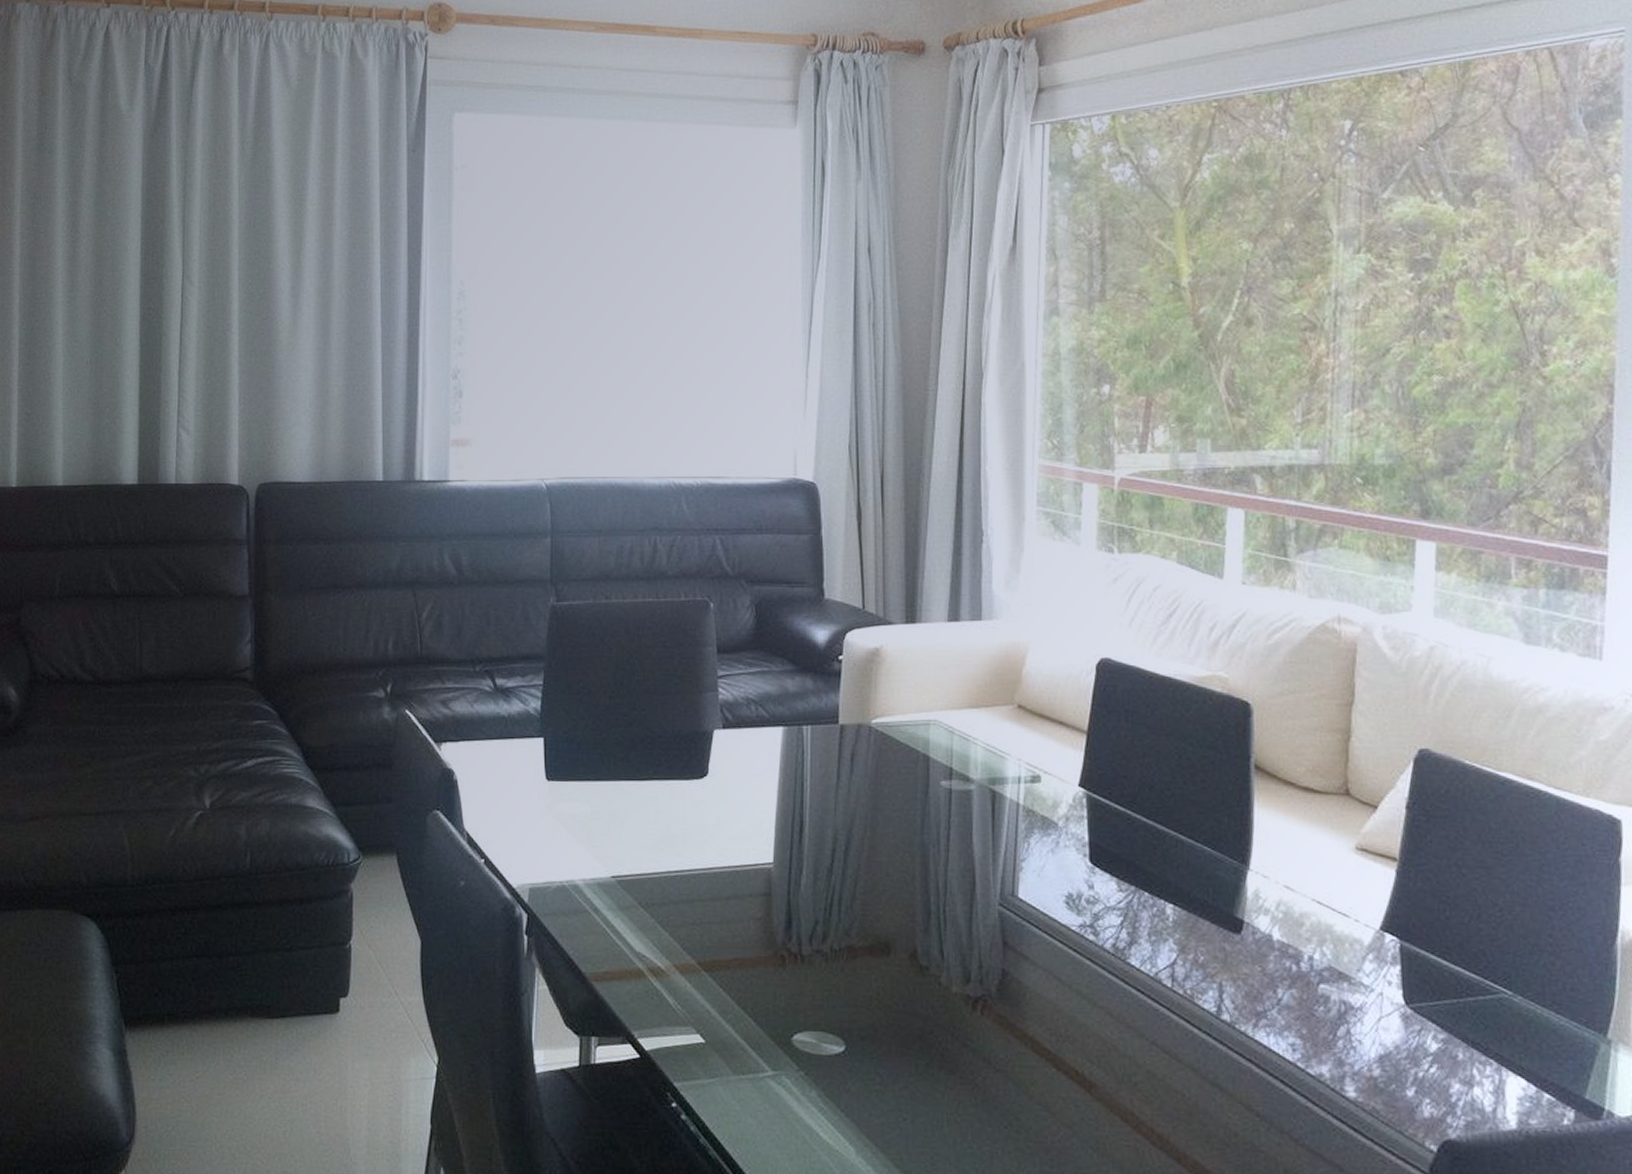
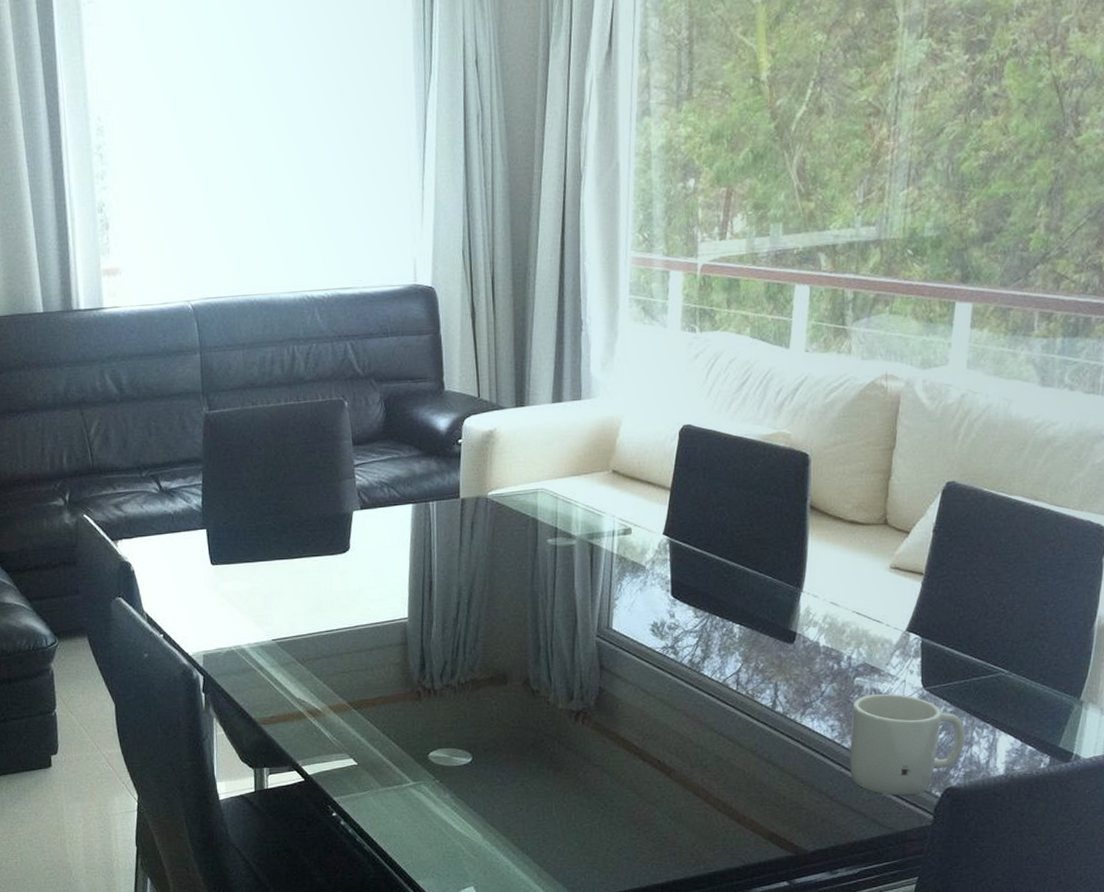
mug: none [1316,1007,1463,1147] -> present [850,693,965,796]

